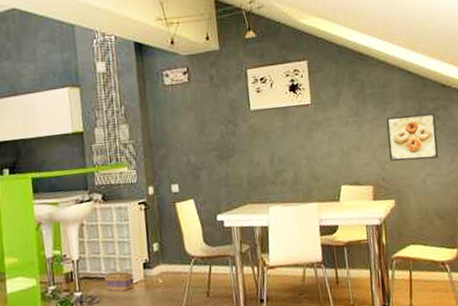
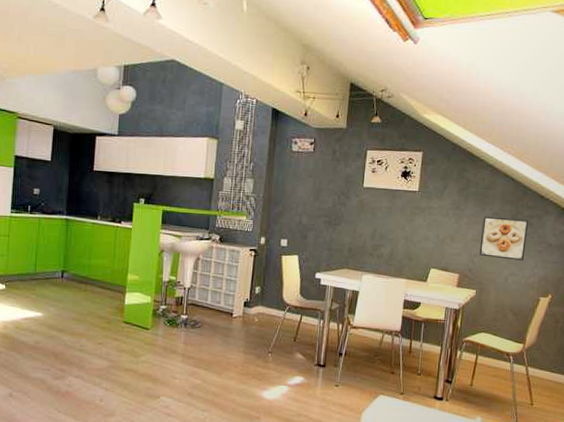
basket: present [104,257,133,292] -> none [208,293,234,323]

